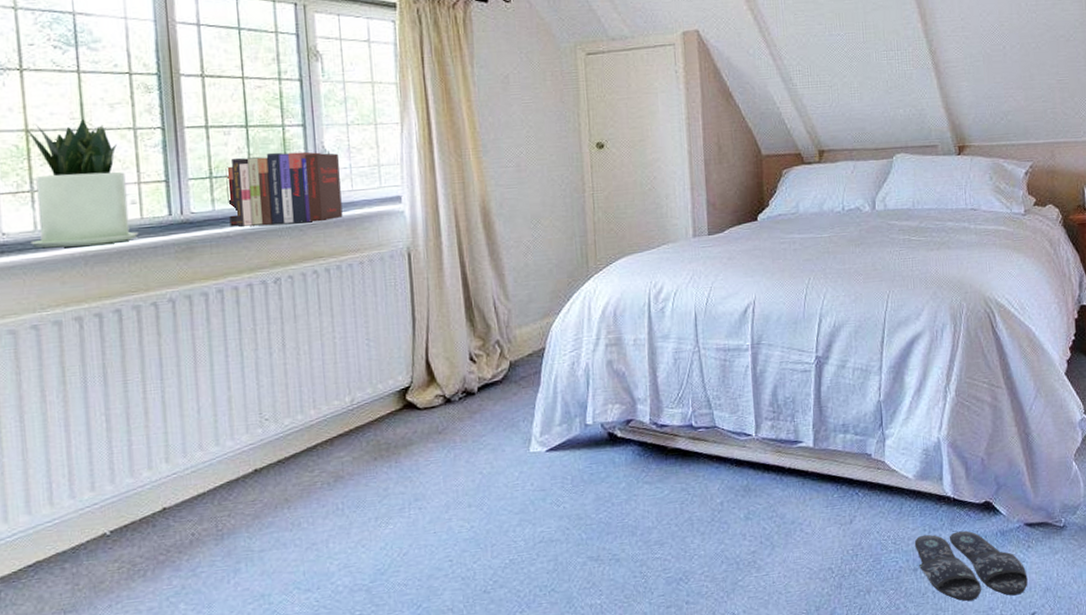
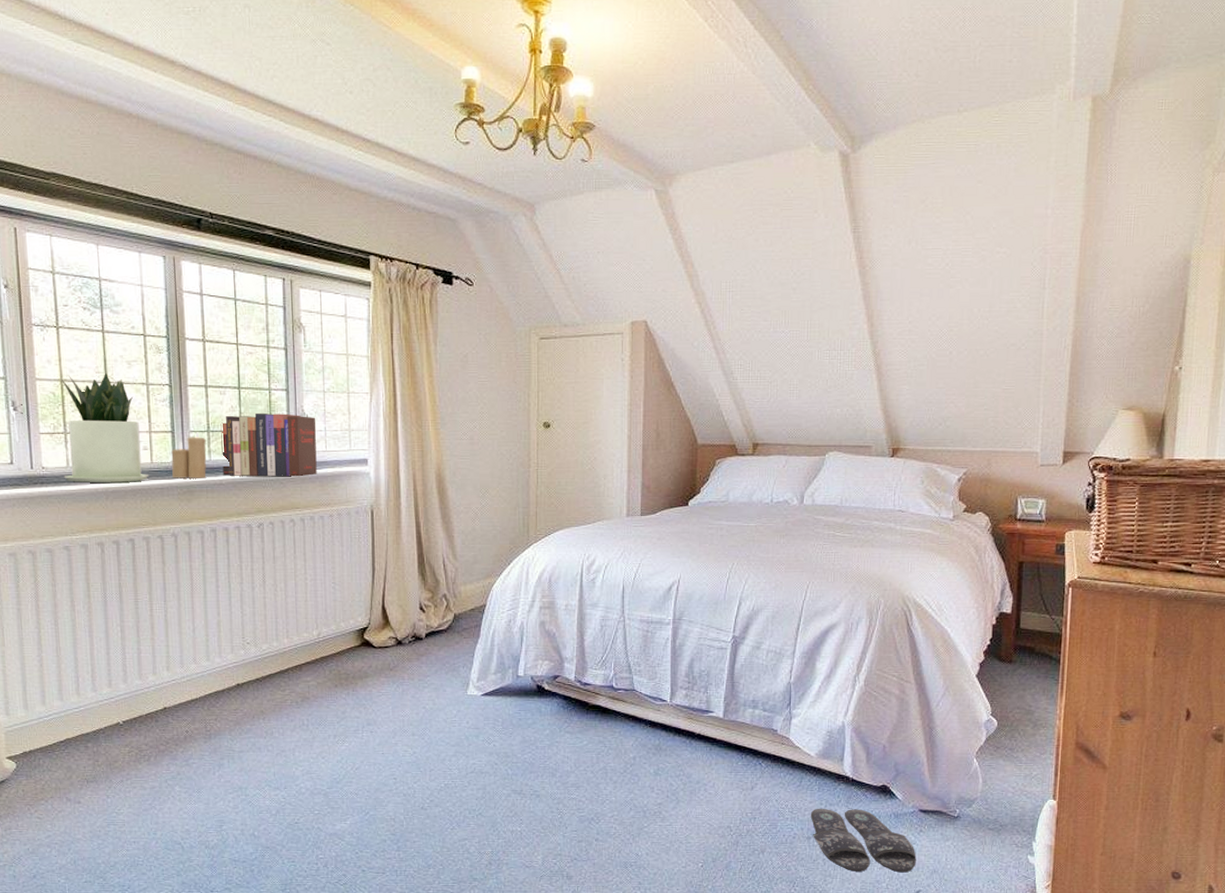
candle: none [166,179,210,235] -> present [171,432,207,479]

